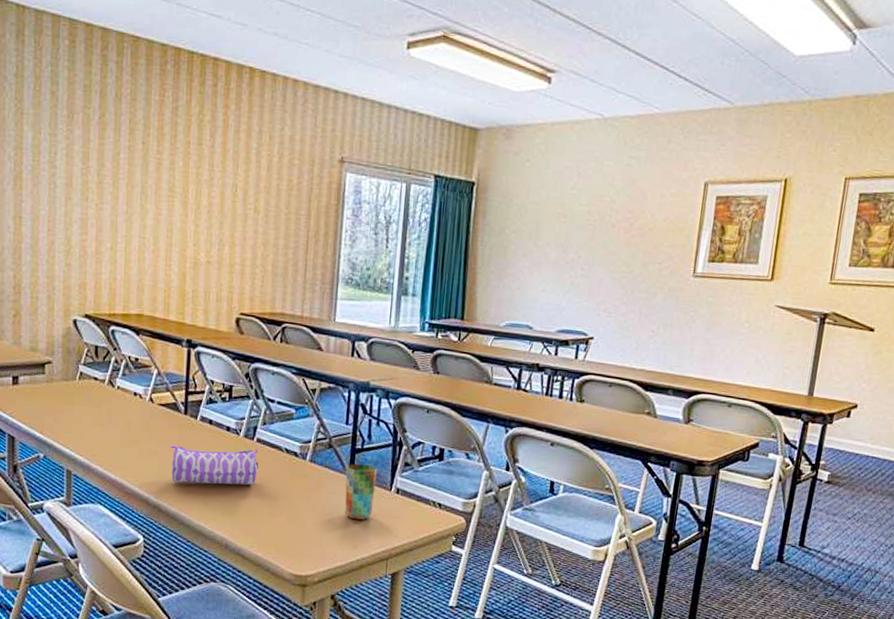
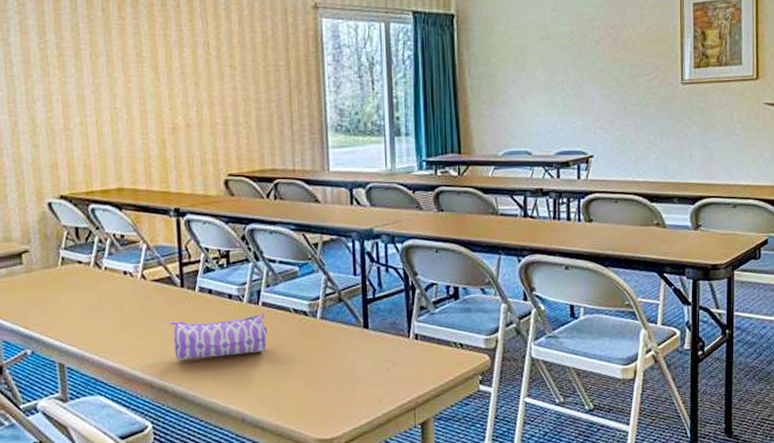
cup: present [345,463,377,520] -> none [359,313,393,373]

